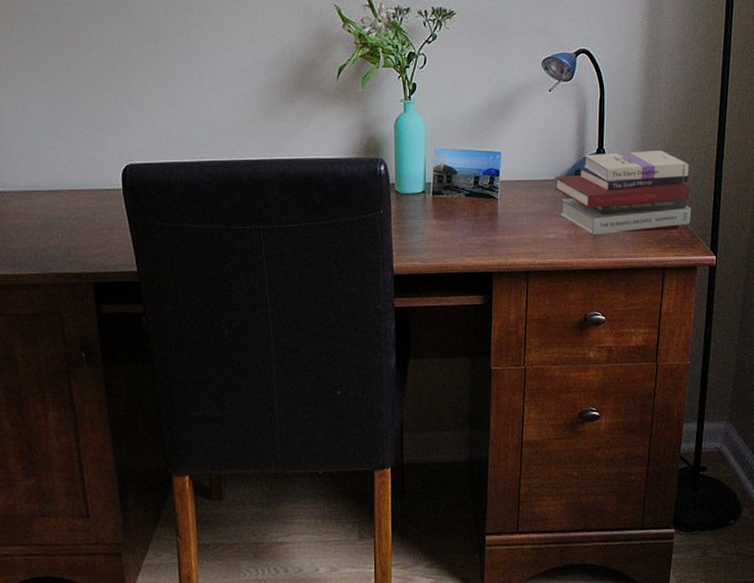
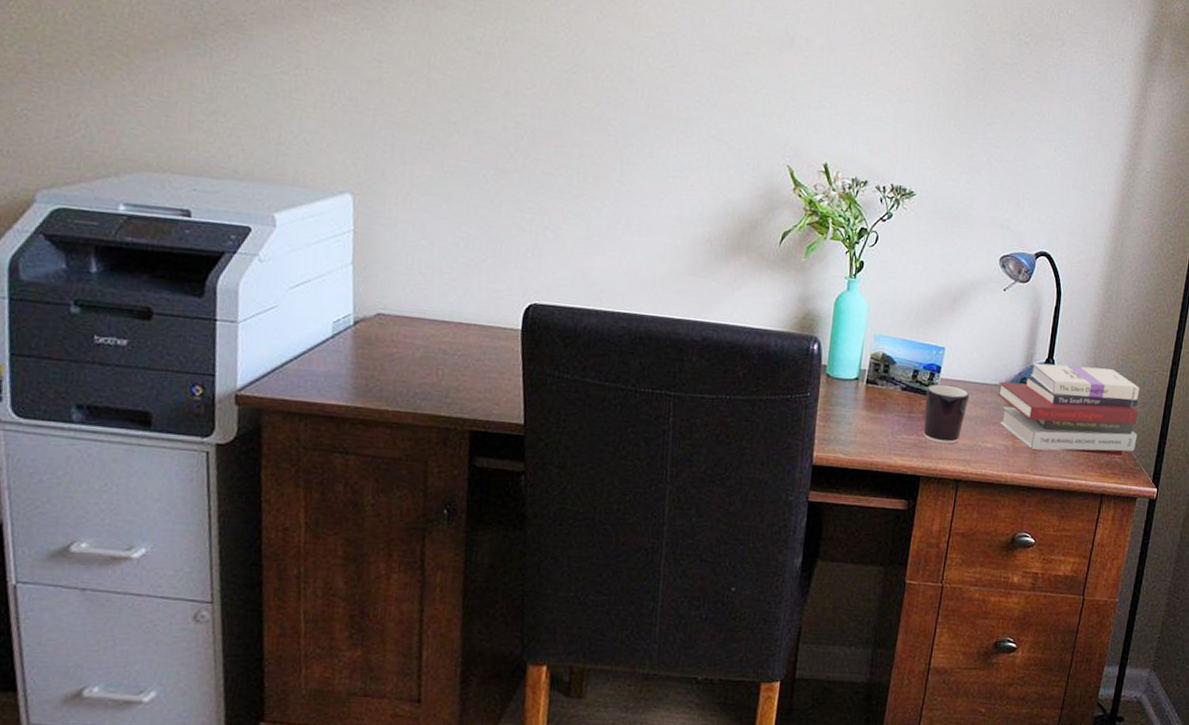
mug: none [488,186,529,241] -> present [923,383,970,445]

